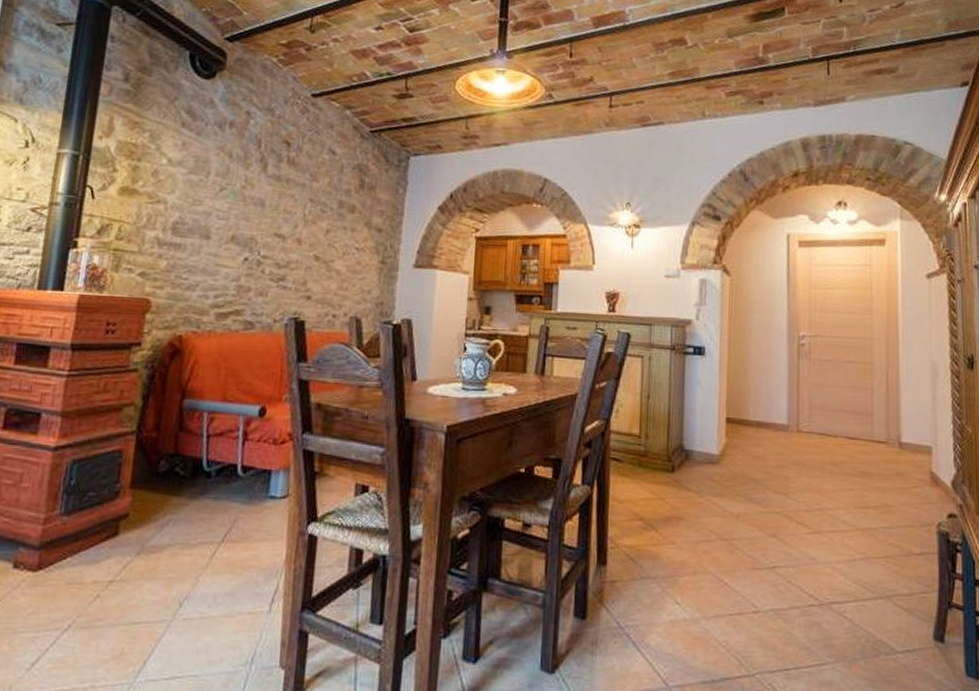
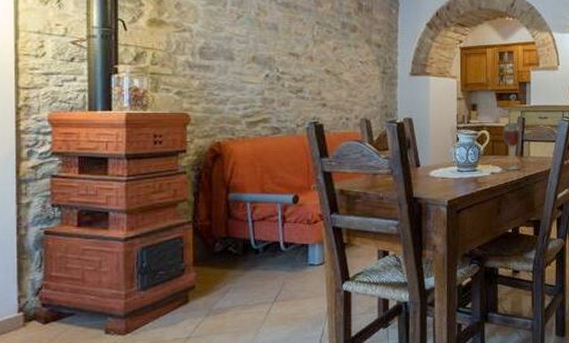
wineglass: none [521,332,544,393] -> present [503,123,521,170]

